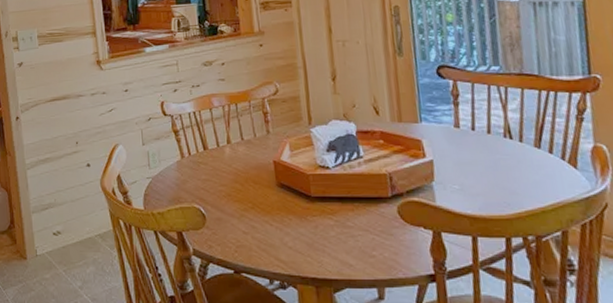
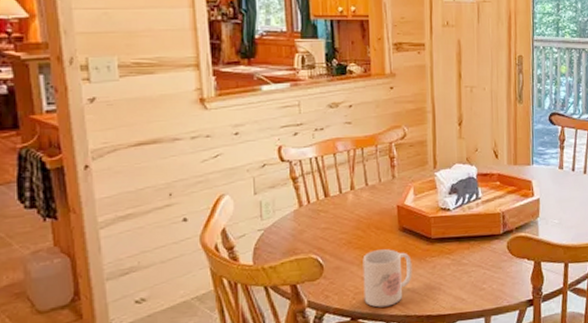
mug: none [242,204,294,263] -> present [362,249,412,308]

